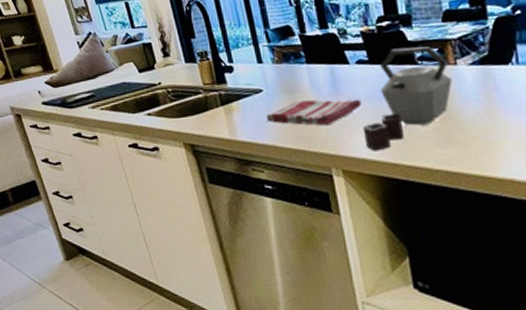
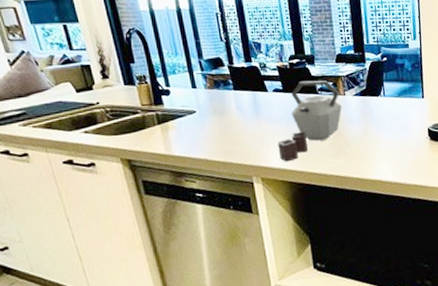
dish towel: present [266,99,362,126] -> none [198,120,277,142]

